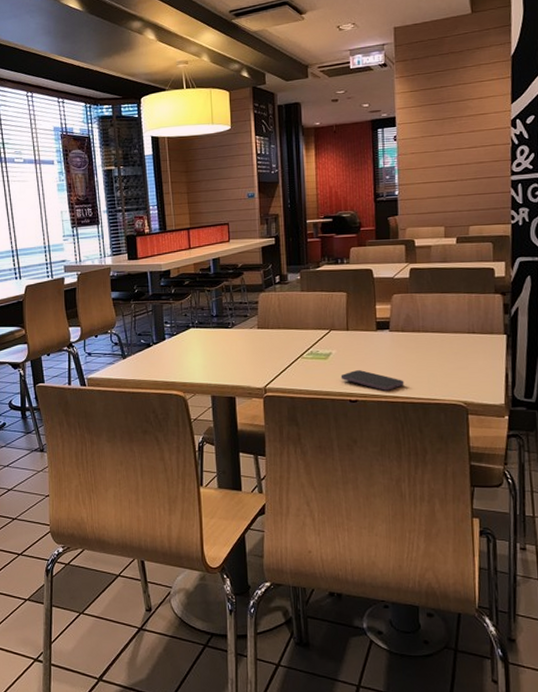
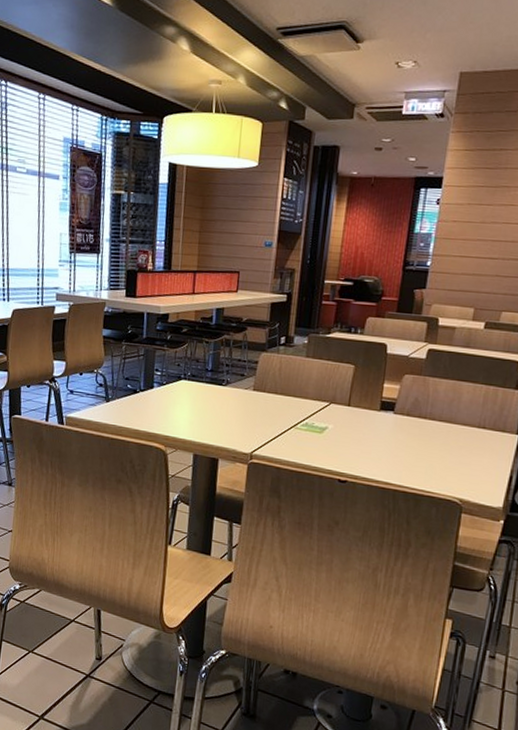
smartphone: present [340,370,404,391] -> none [333,449,400,476]

